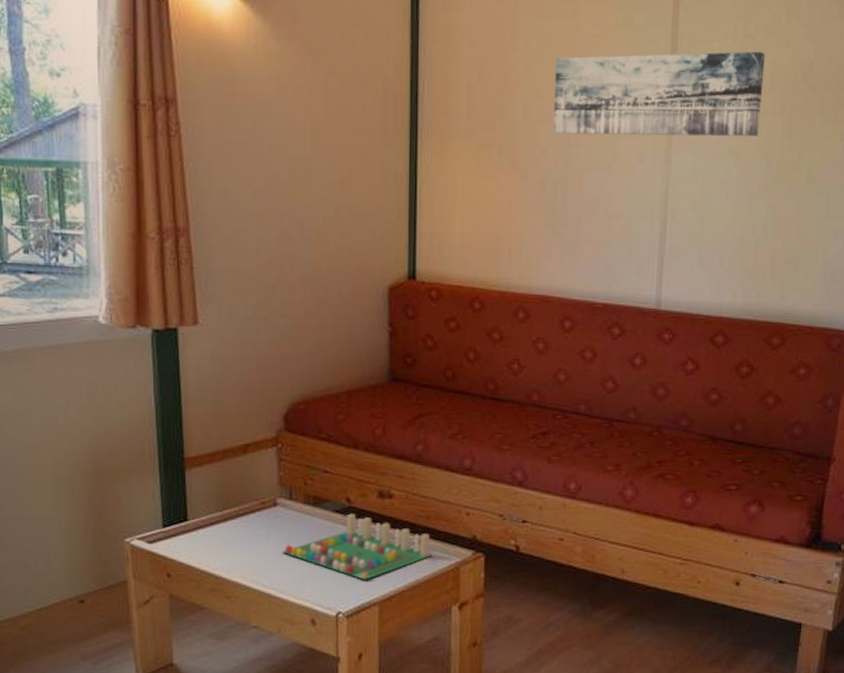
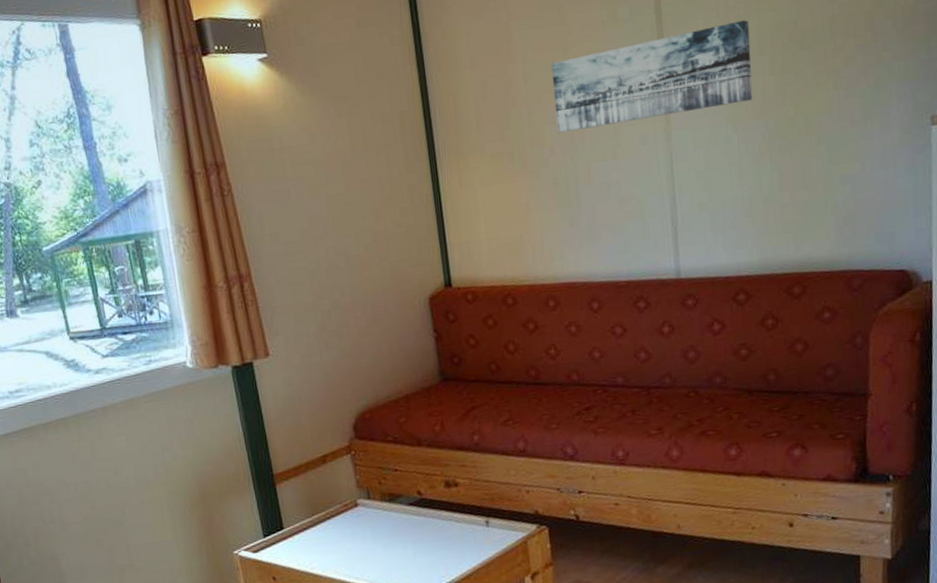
board game: present [282,513,432,580] -> none [368,504,500,563]

